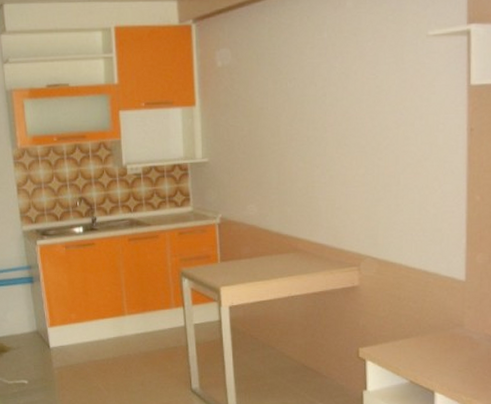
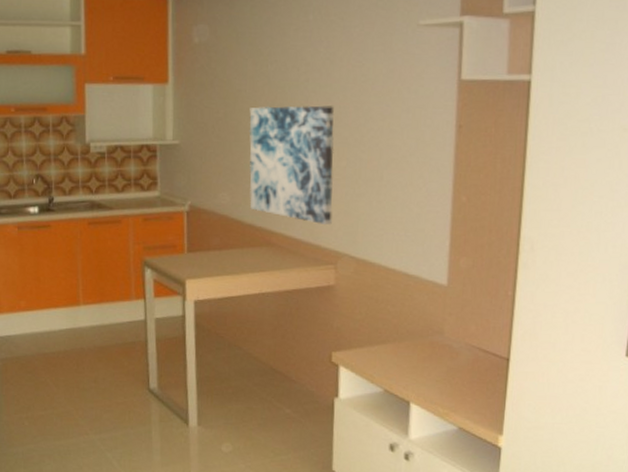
wall art: none [272,117,354,230] -> present [249,105,335,226]

